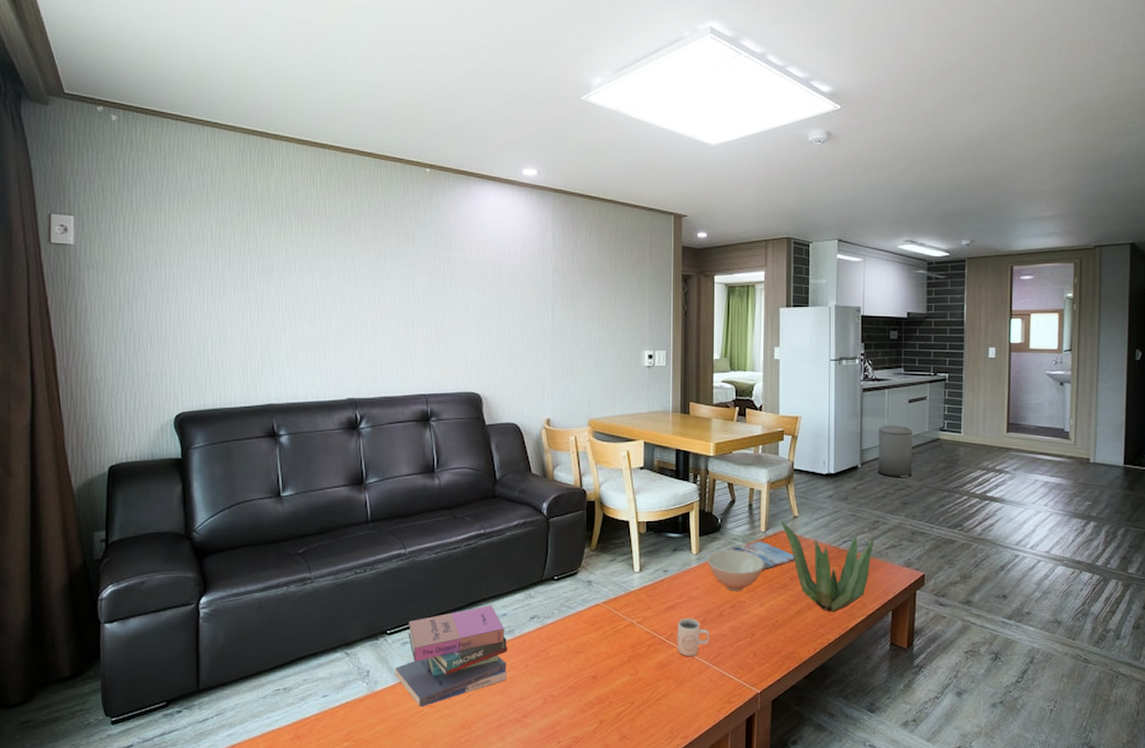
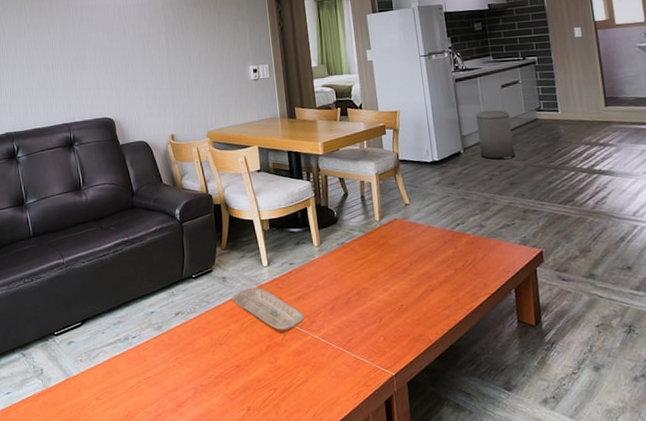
books: present [394,605,508,708] -> none [63,304,160,401]
tray: none [596,594,673,644] -> present [232,287,305,333]
mug: present [677,618,709,657] -> none [308,306,340,344]
bowl: present [706,550,765,591] -> none [328,239,384,279]
magazine: present [727,541,795,570] -> none [346,229,412,257]
plant: present [780,520,874,613] -> none [393,208,487,294]

